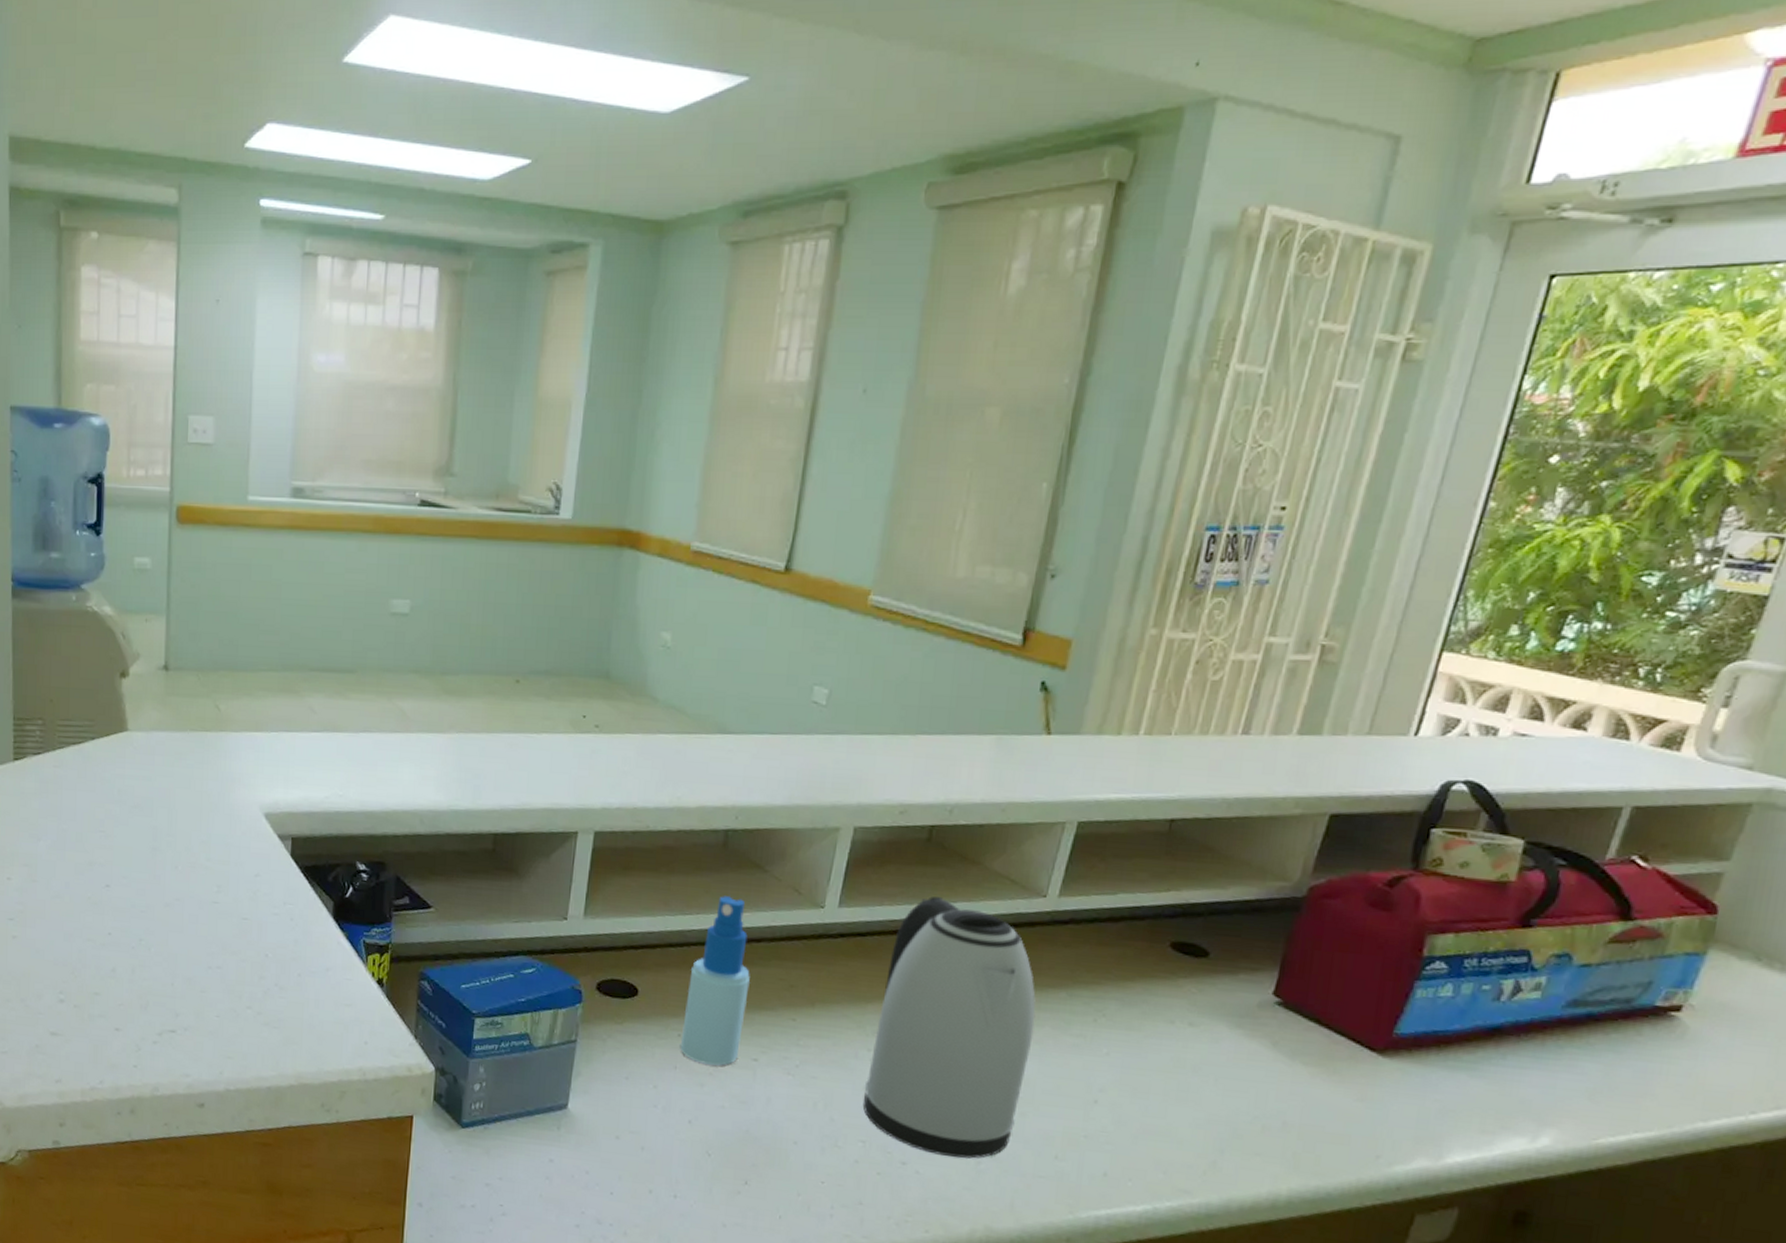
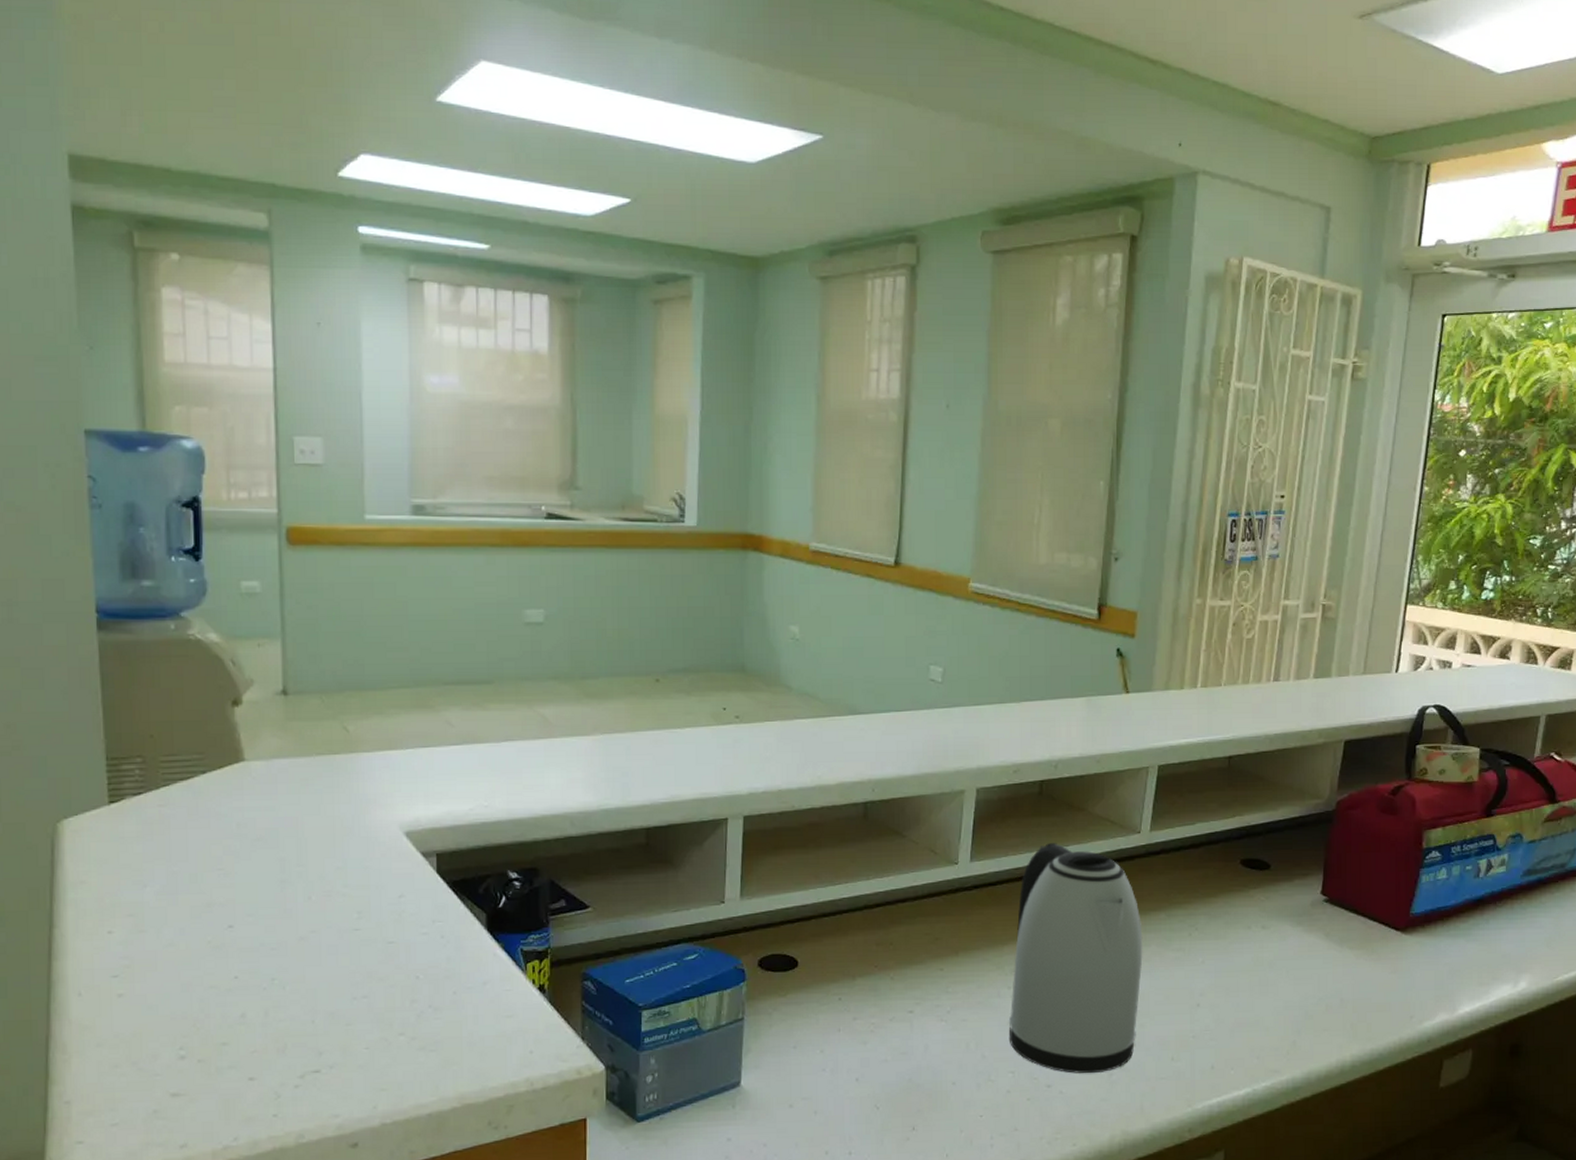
spray bottle: present [680,896,750,1066] -> none [841,863,899,1023]

